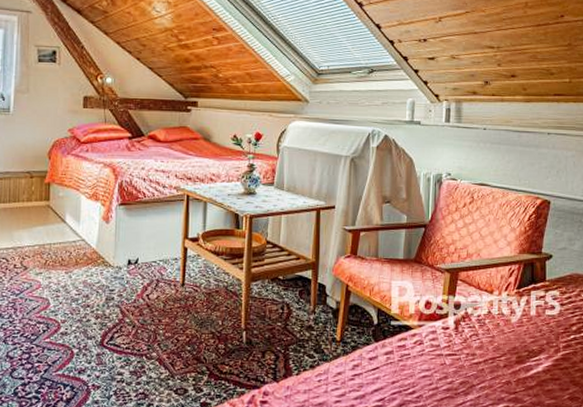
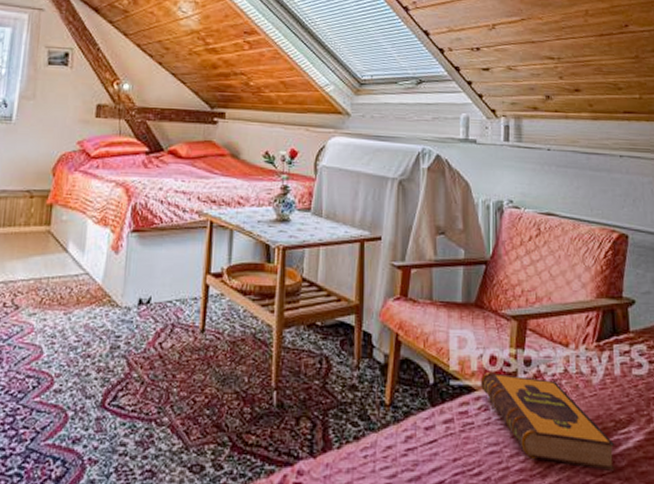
hardback book: none [416,315,527,389] -> present [480,372,615,471]

